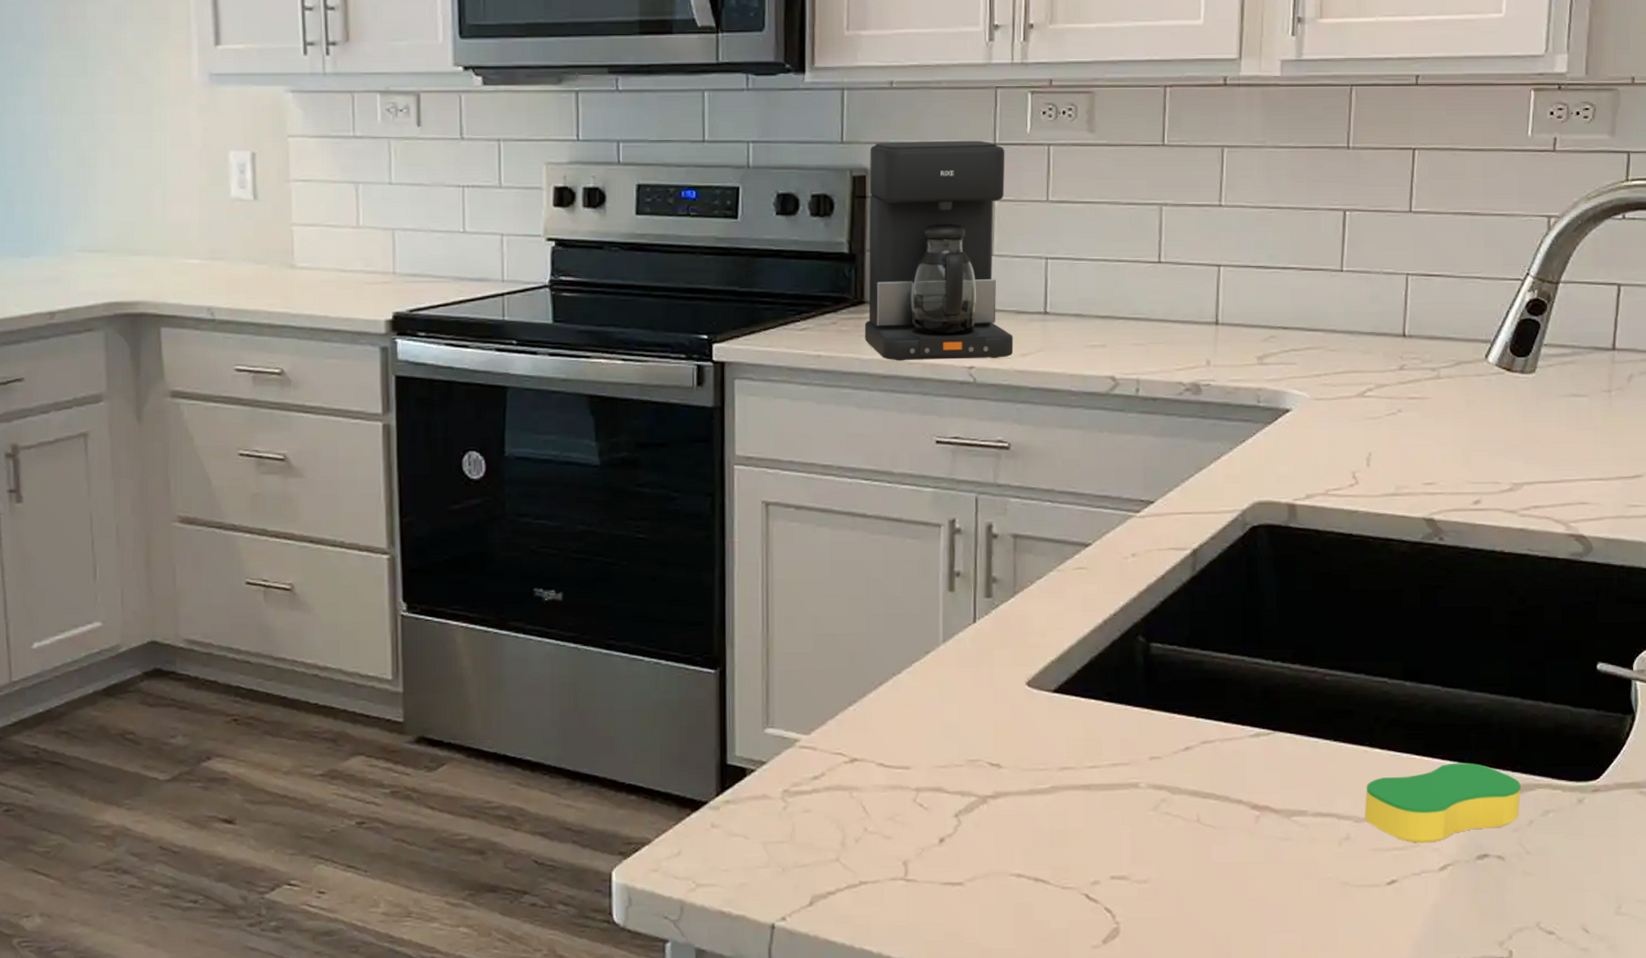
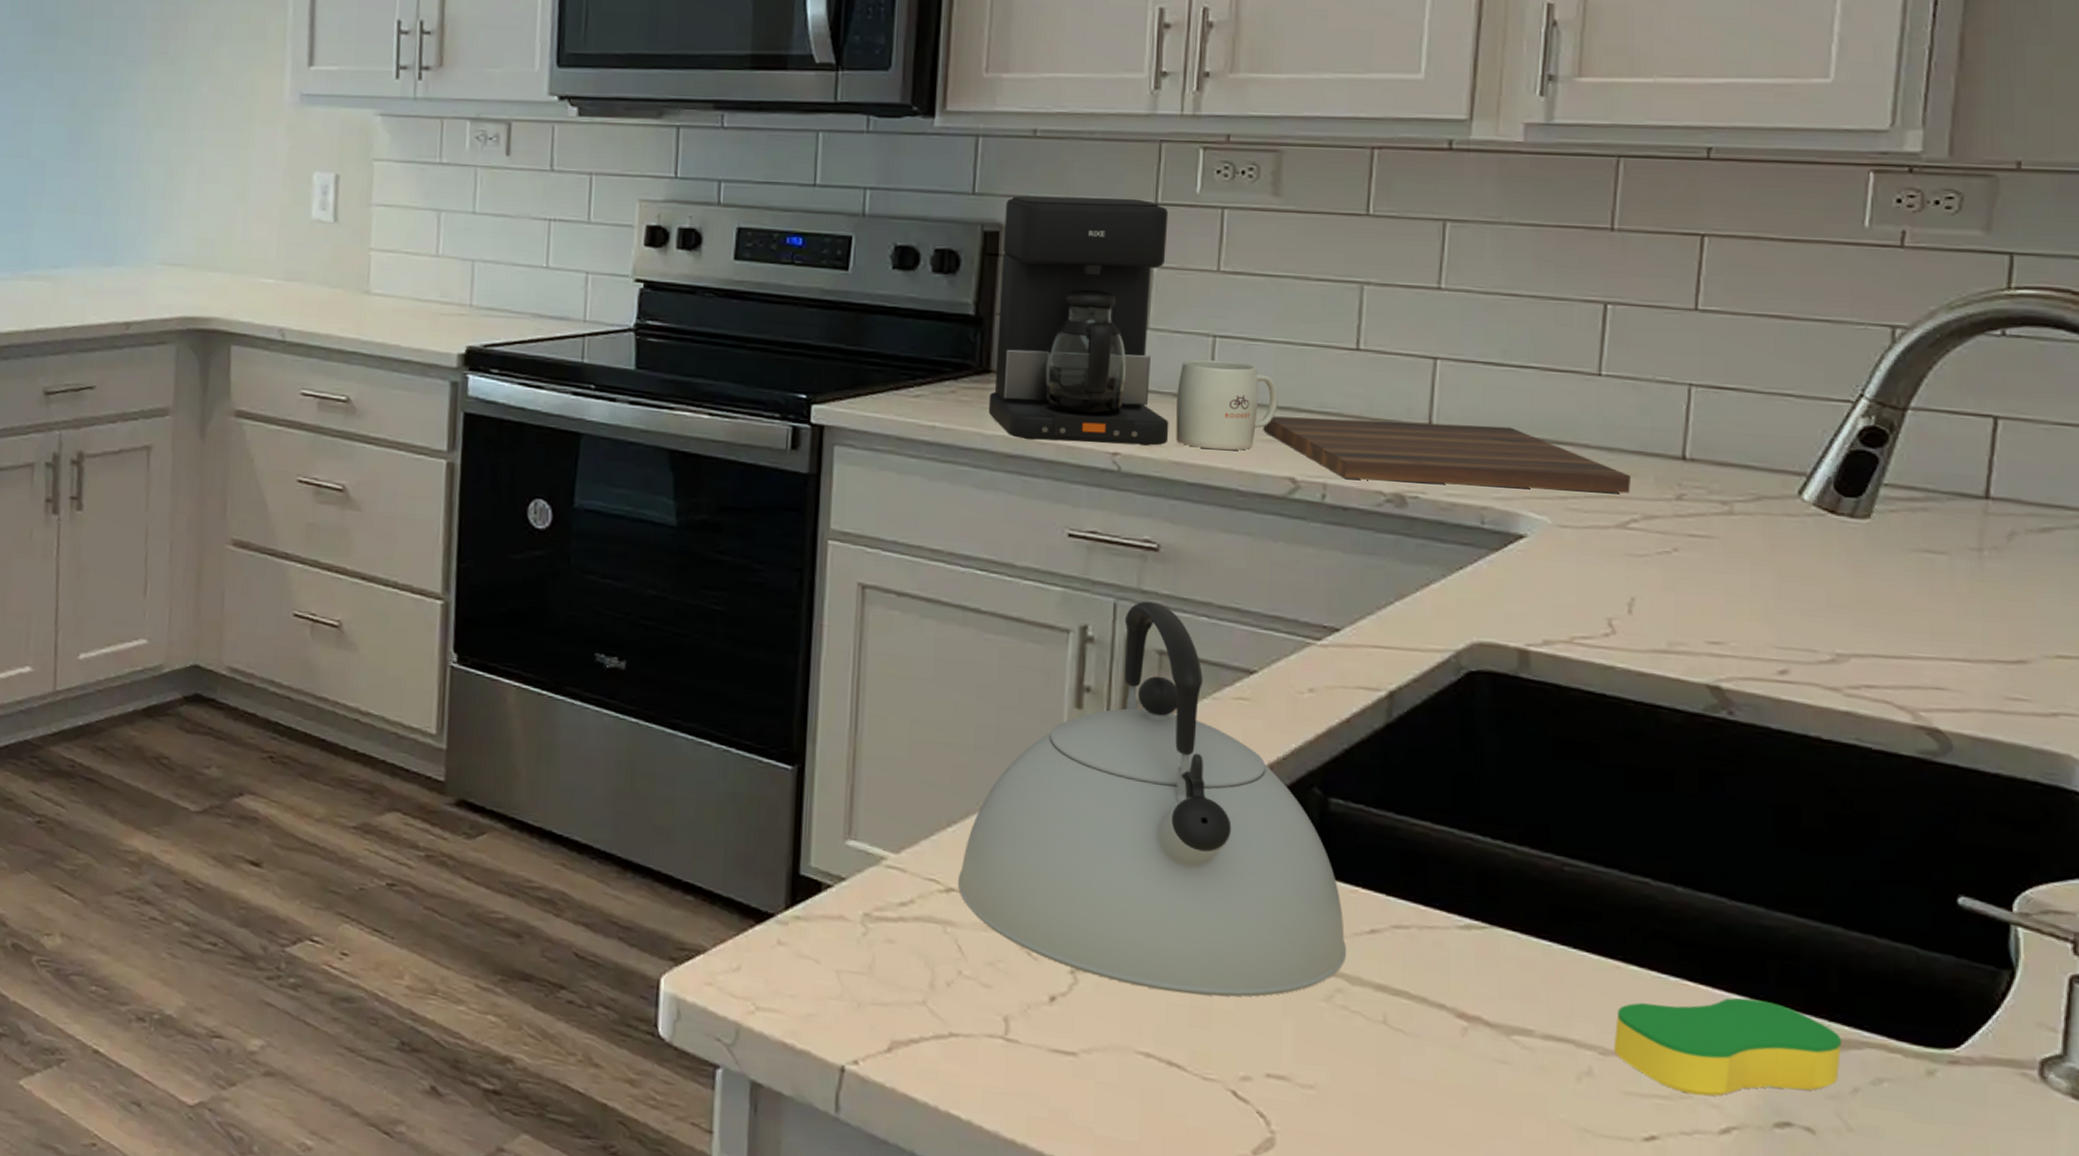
kettle: none [860,493,1168,821] -> present [957,601,1347,997]
mug: none [1019,279,1099,358] -> present [1176,359,1278,451]
cutting board: none [1088,319,1366,373] -> present [1263,416,1631,494]

